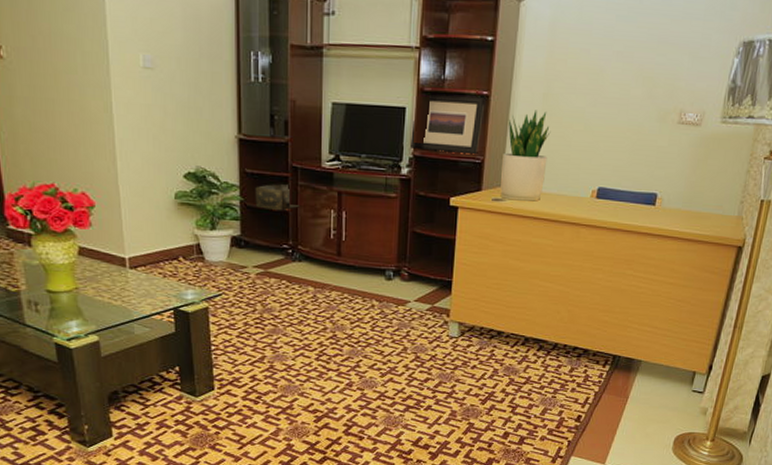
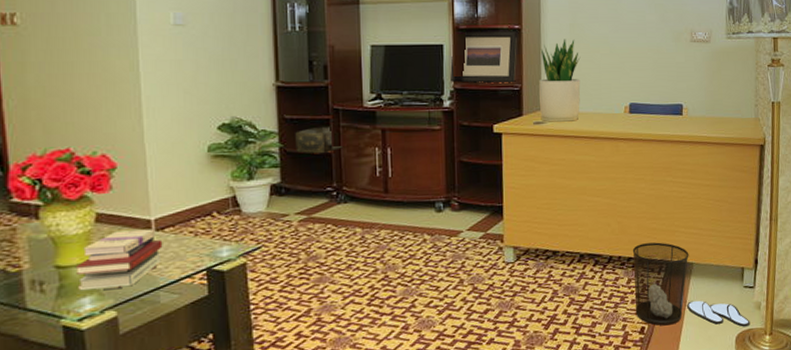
books: none [63,265,136,317] -> present [75,228,163,291]
waste bin: none [574,335,639,417] -> present [632,242,689,326]
slippers: none [628,397,693,430] -> present [687,300,750,327]

